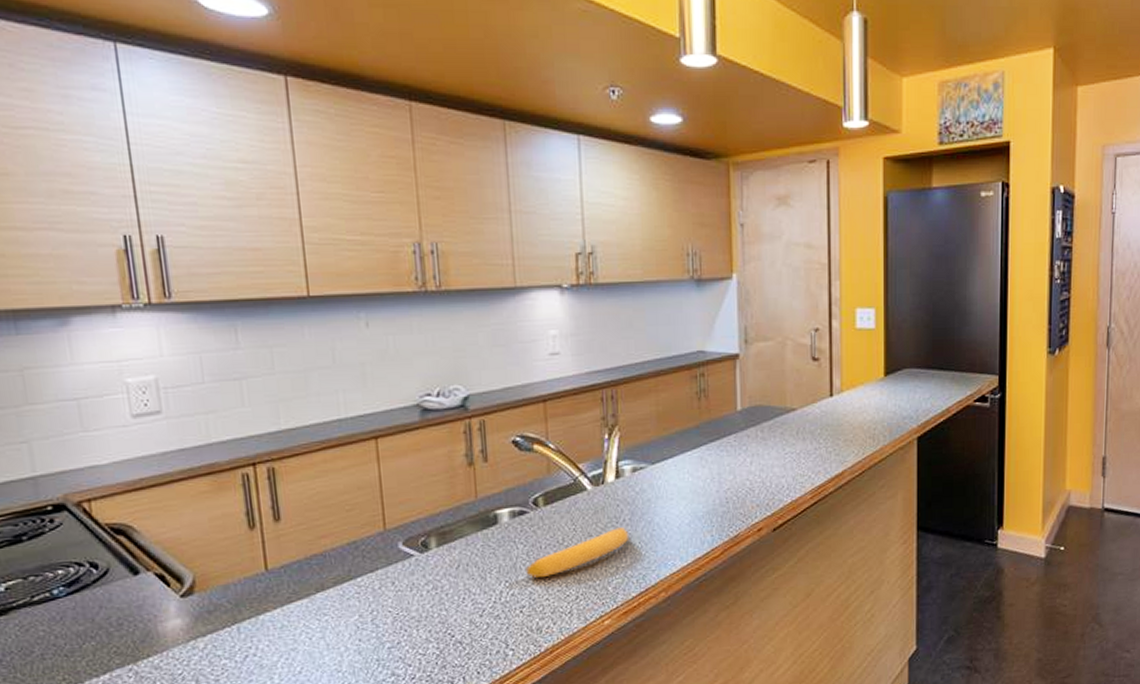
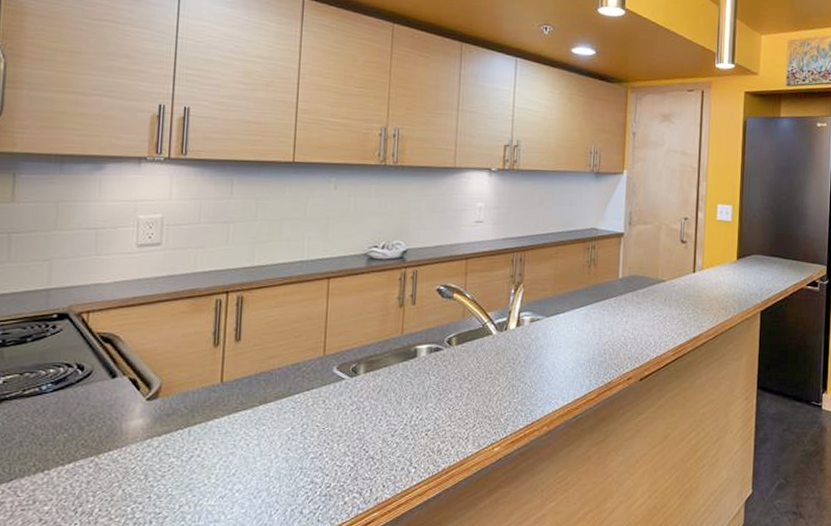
banana: present [526,527,630,579] -> none [435,368,523,407]

